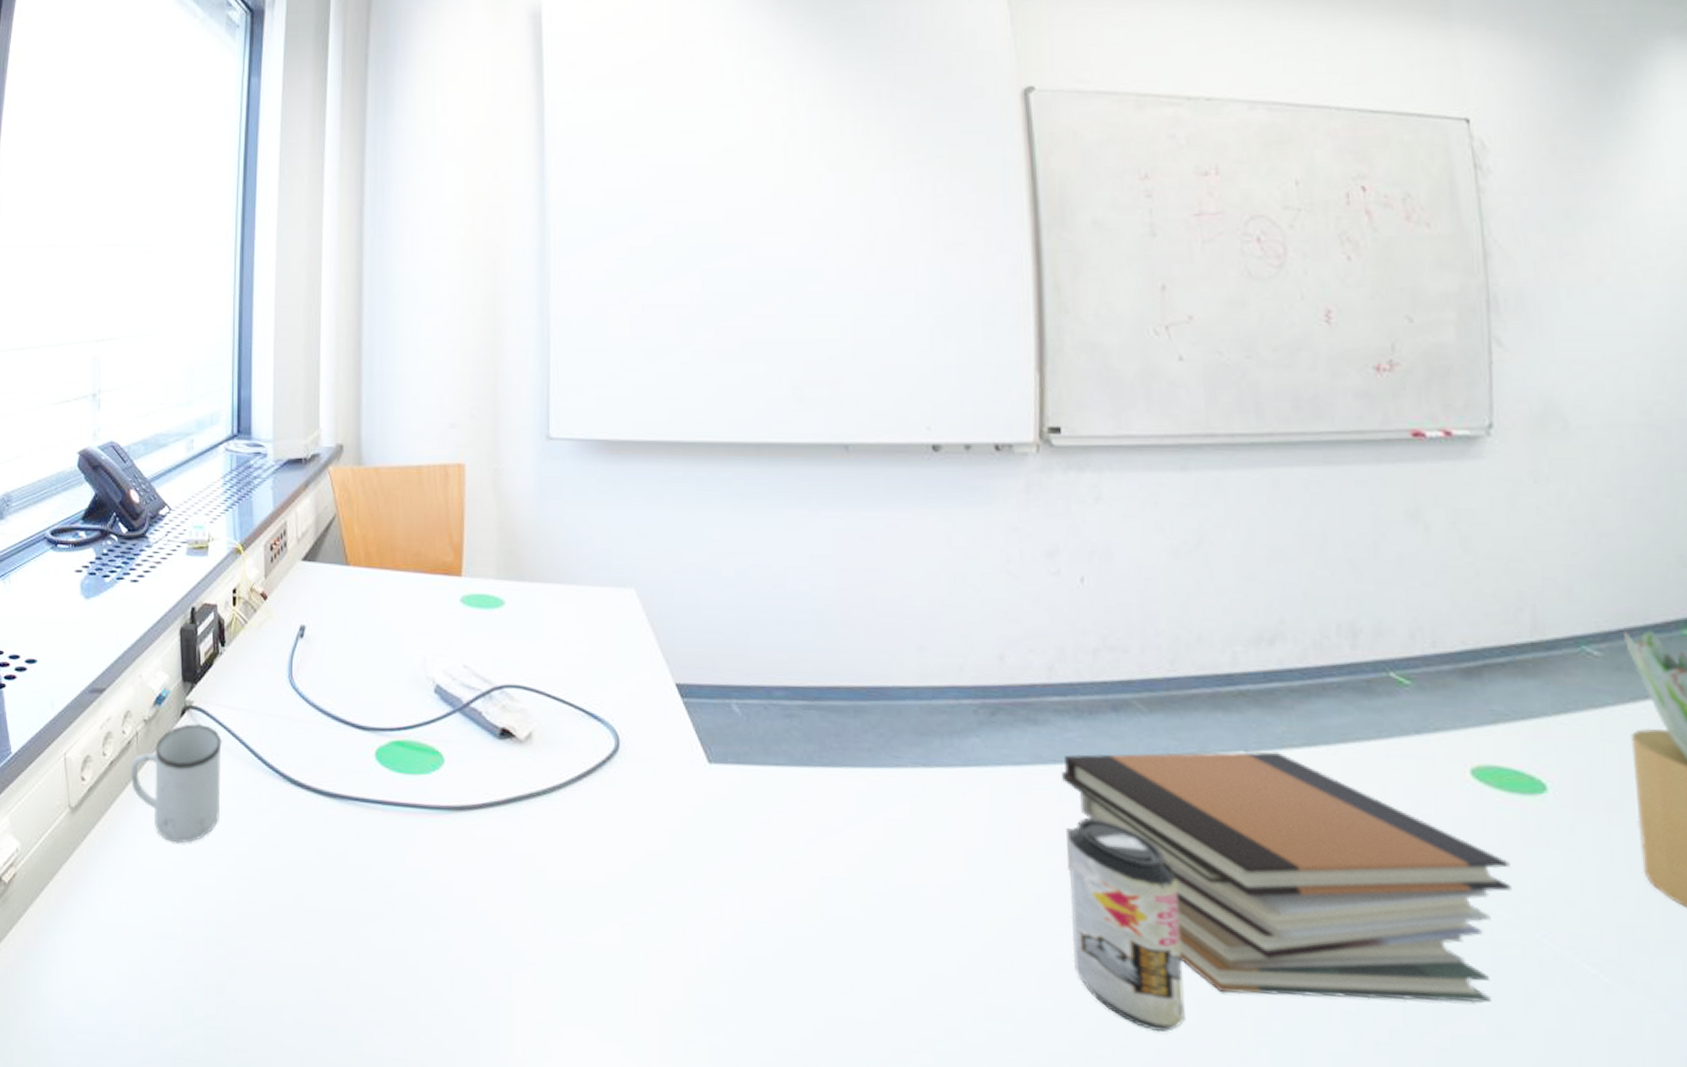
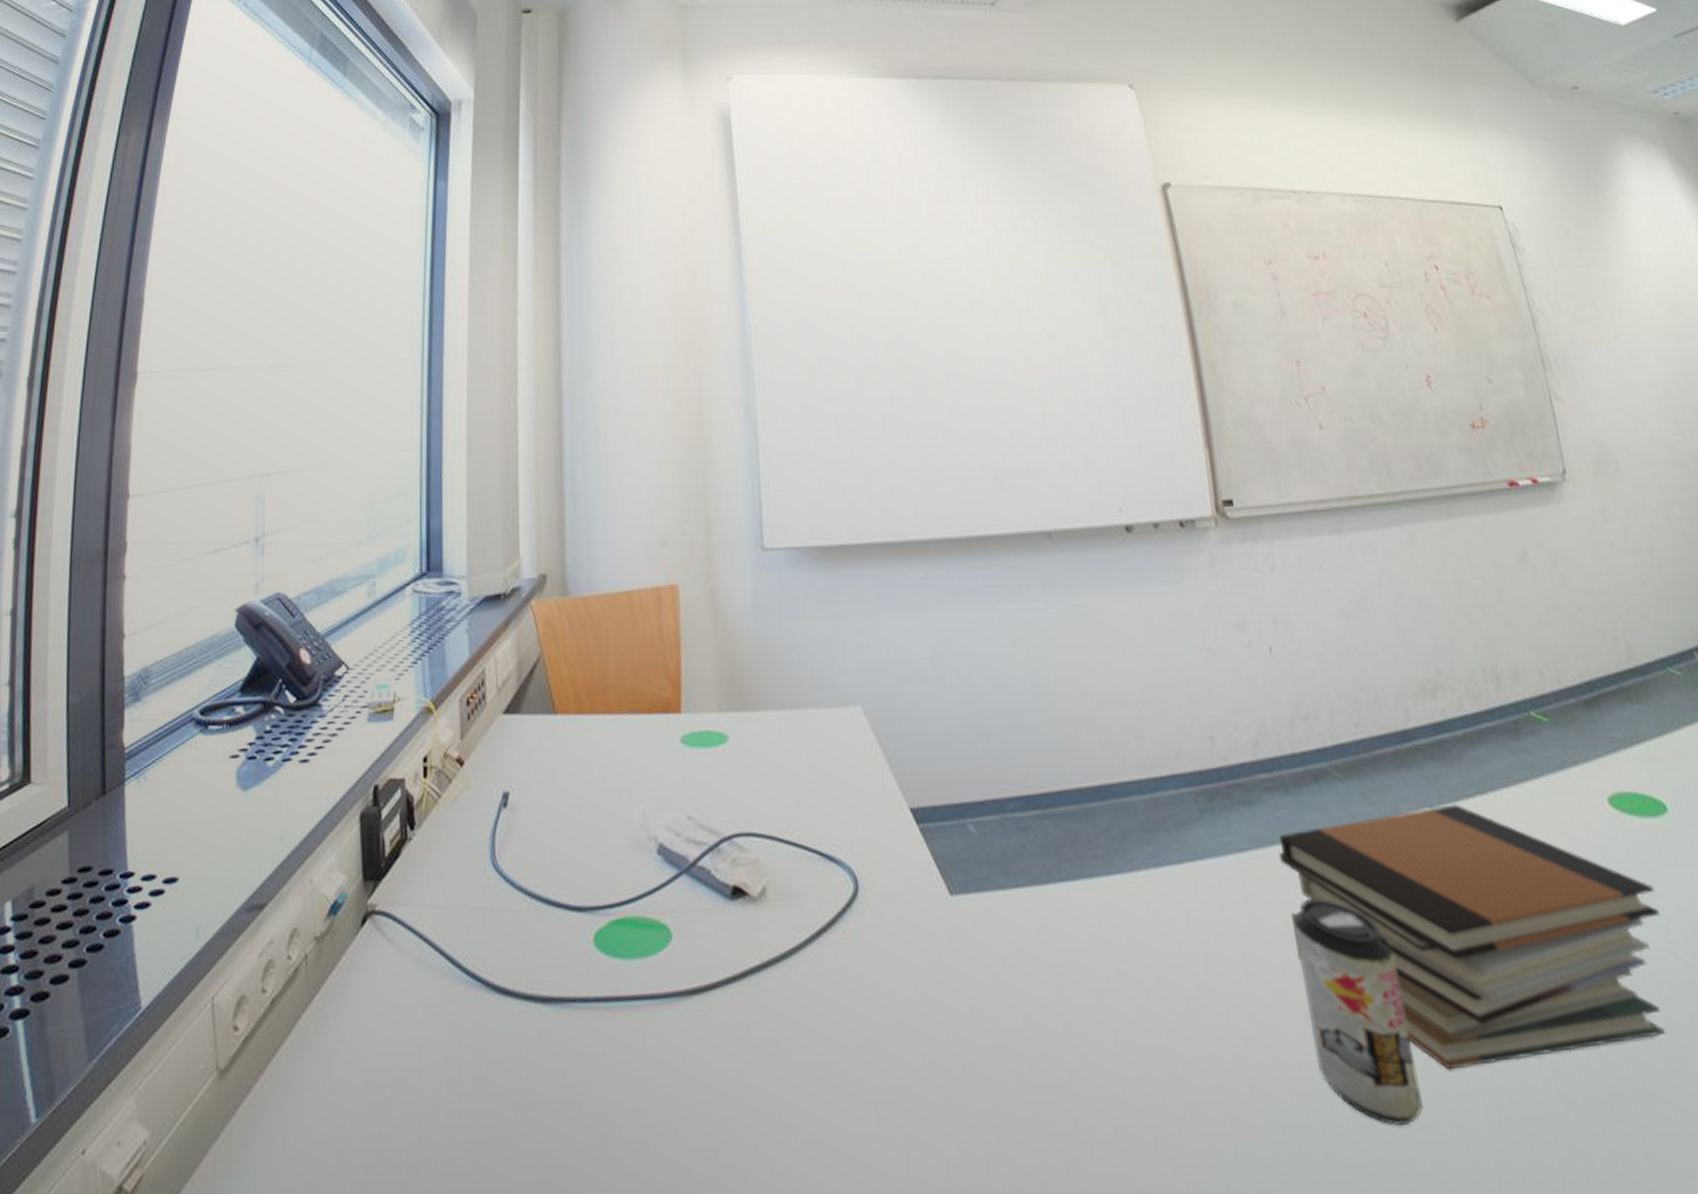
mug: present [130,724,222,844] -> none [297,932,412,1096]

